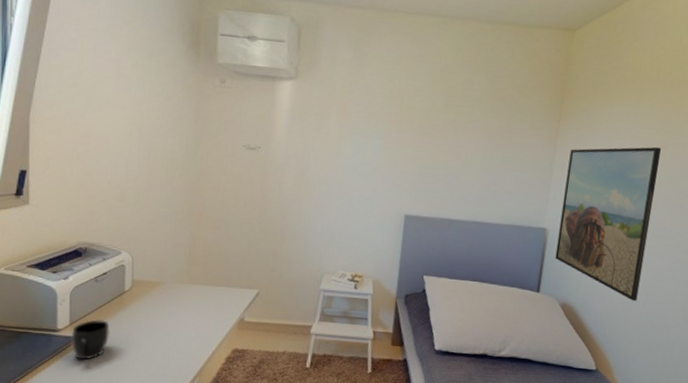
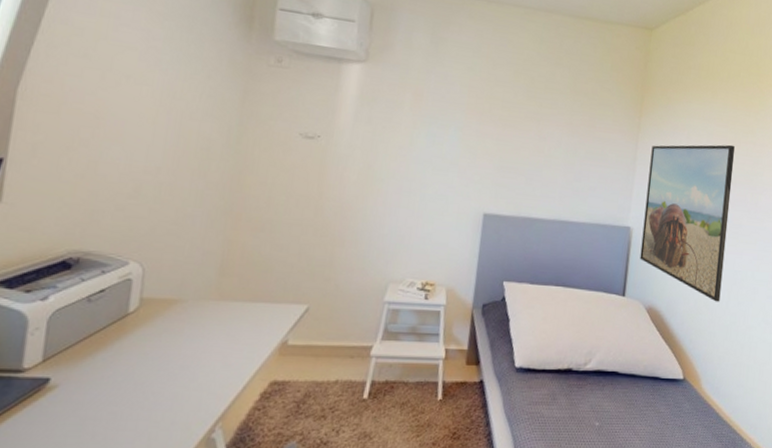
mug: present [70,320,110,361] -> none [40,353,102,411]

